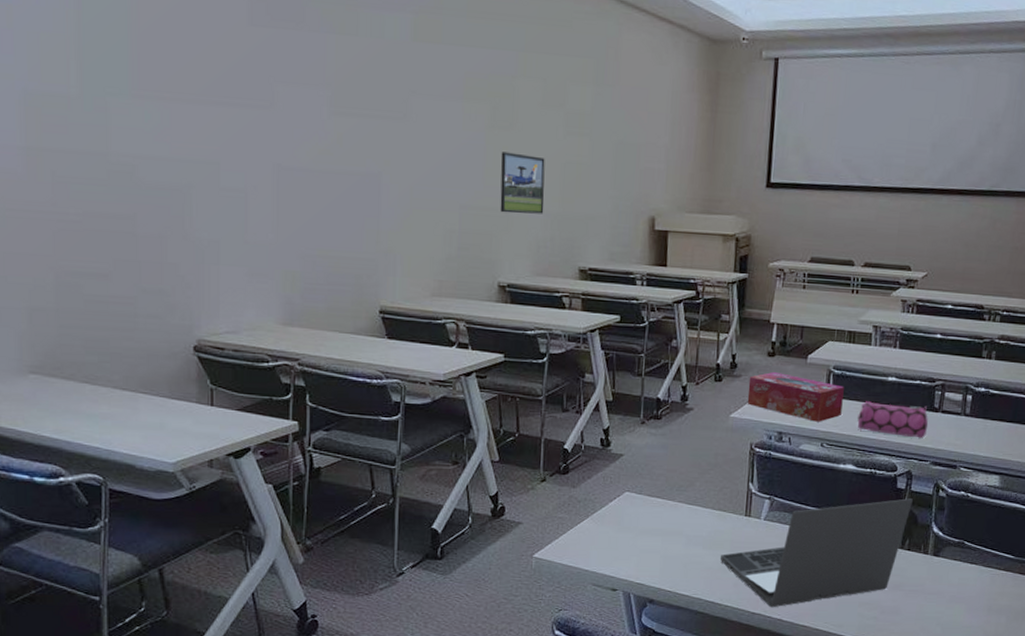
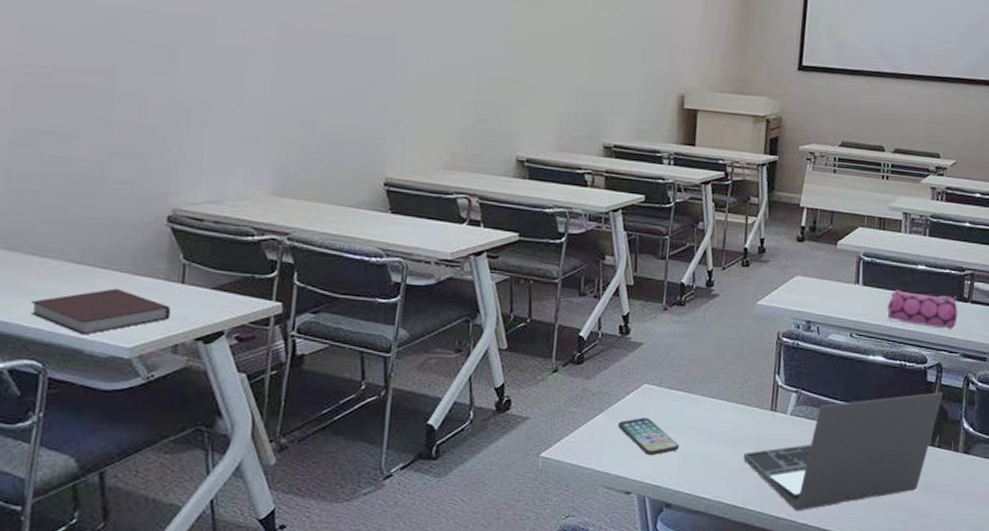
notebook: none [88,411,205,452] -> present [30,288,172,335]
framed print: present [500,152,545,214] -> none [522,22,573,88]
smartphone: none [603,522,661,557] -> present [618,417,680,456]
tissue box: present [747,372,844,422] -> none [774,258,874,311]

